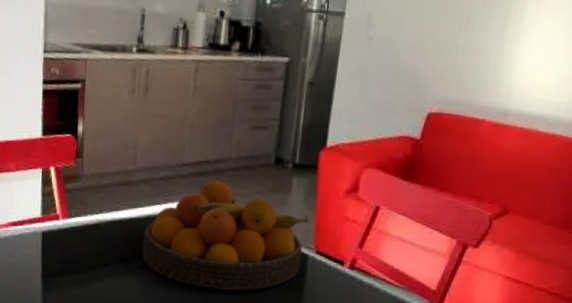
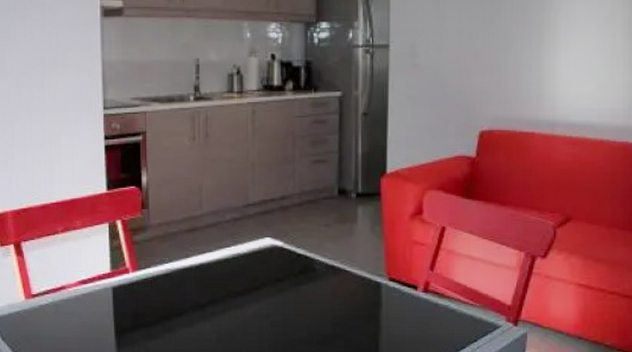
fruit bowl: present [142,180,309,291] -> none [215,217,378,328]

